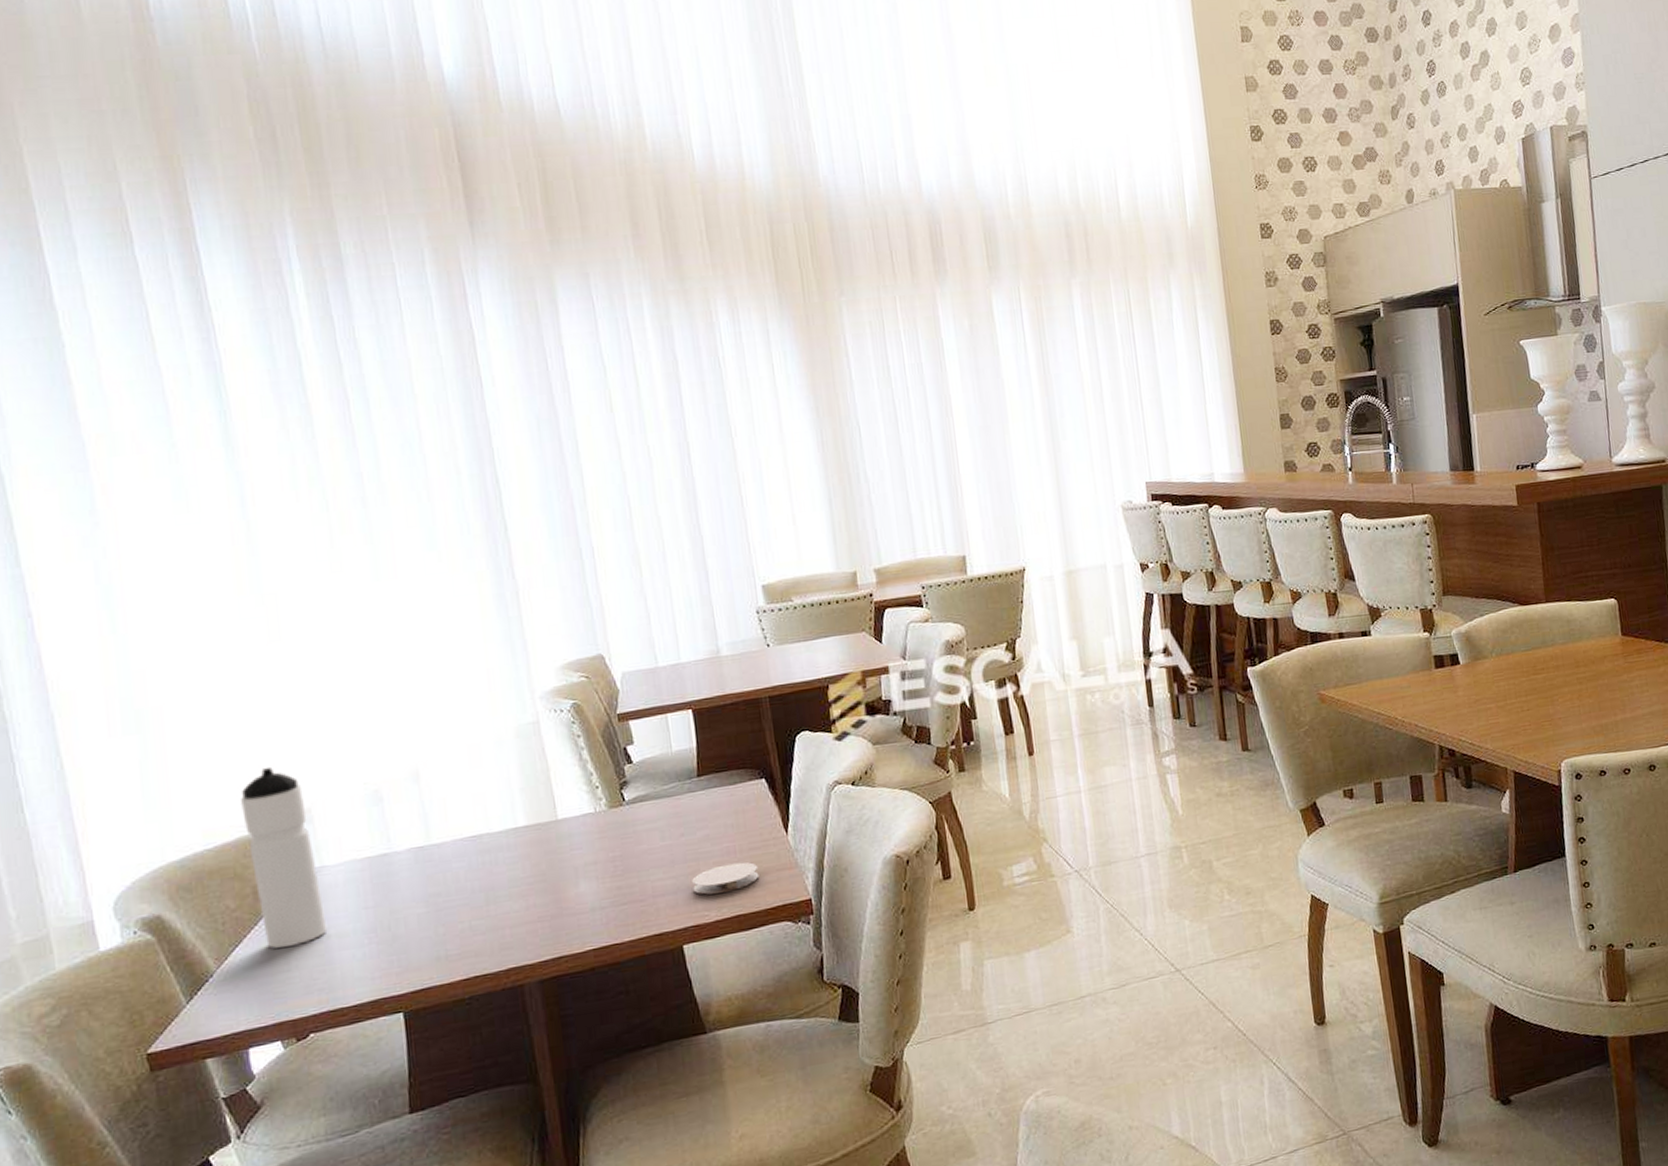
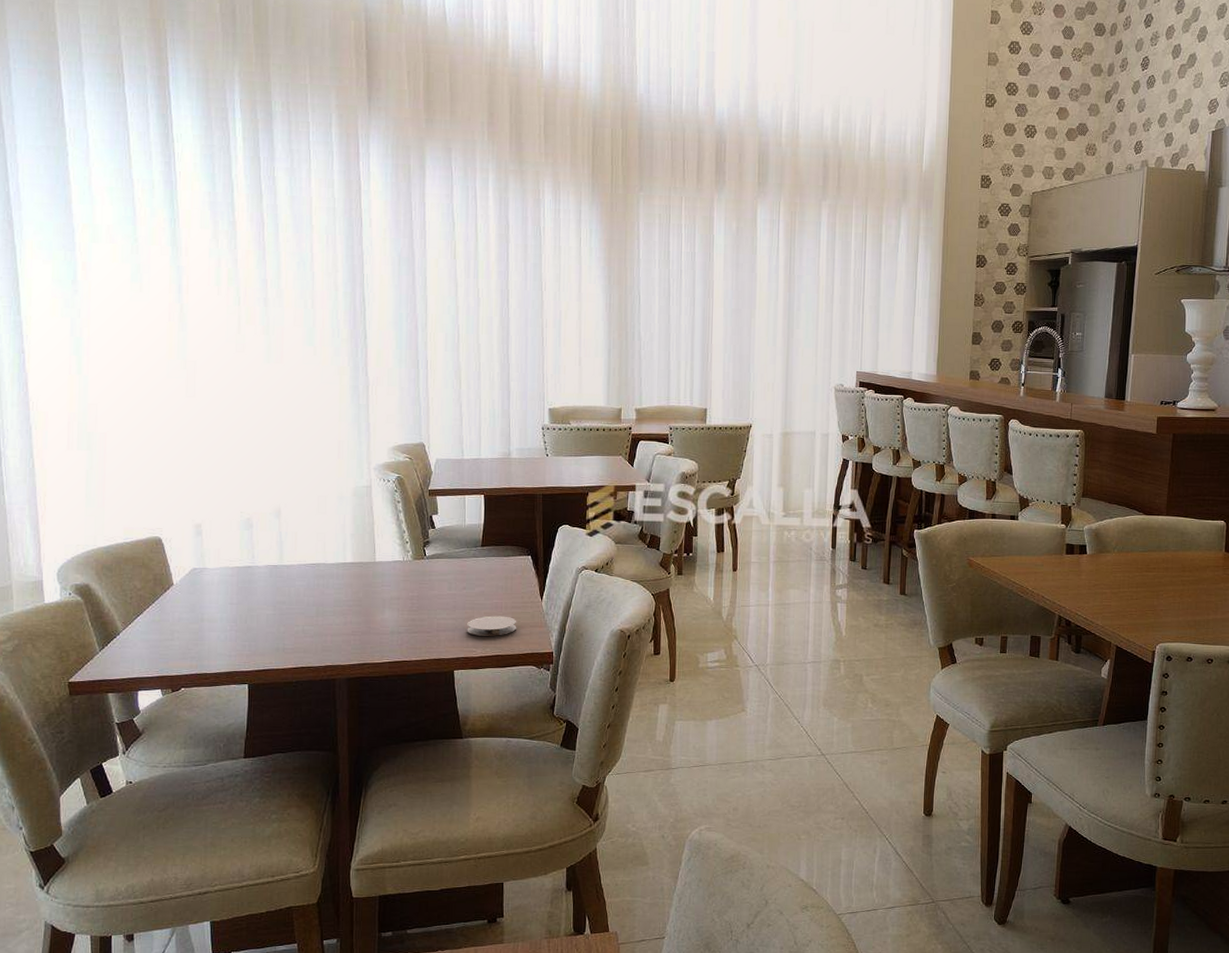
water bottle: present [241,767,328,949] -> none [153,490,203,622]

